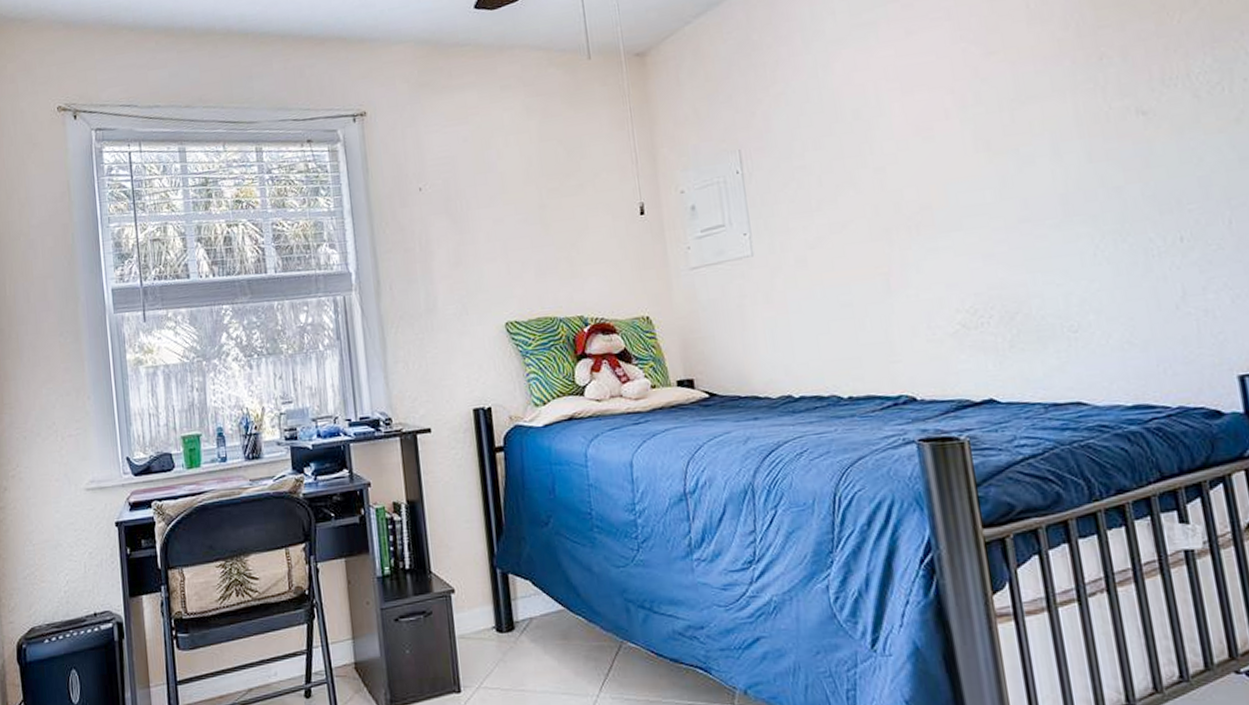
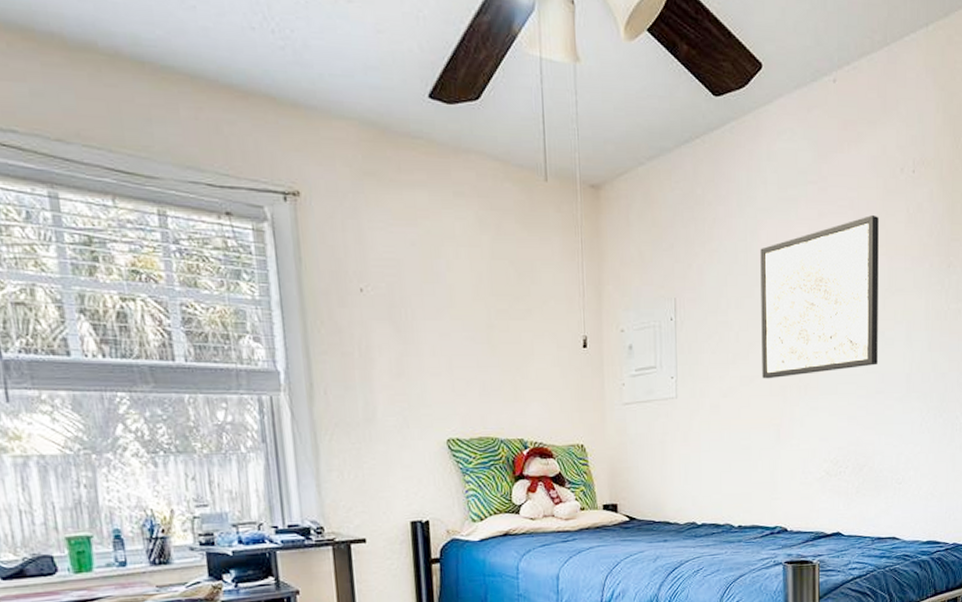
wall art: none [836,20,1015,223] -> present [760,215,879,379]

